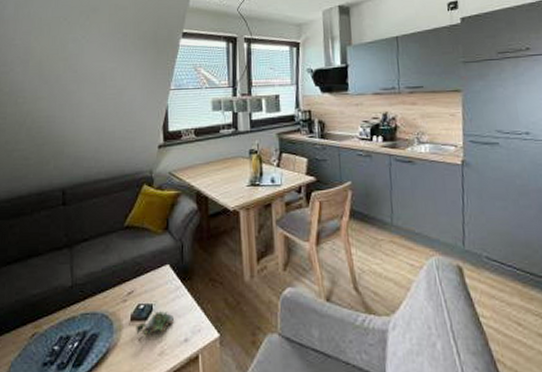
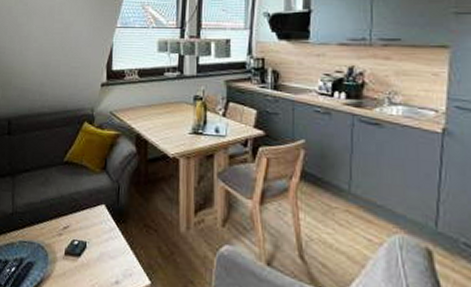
succulent plant: present [136,310,175,342] -> none [69,248,107,277]

